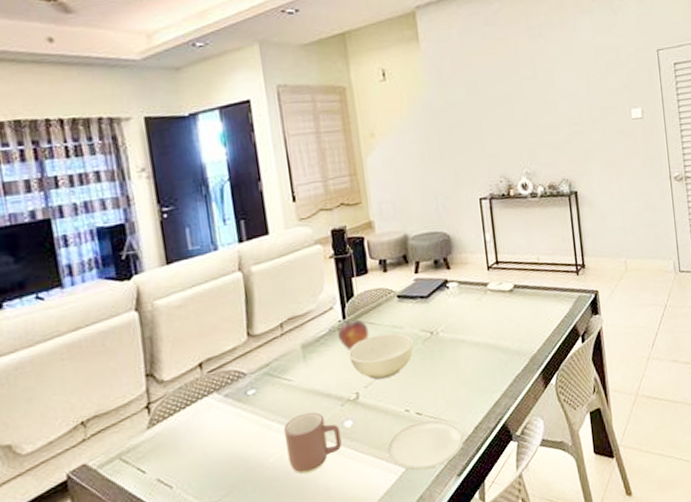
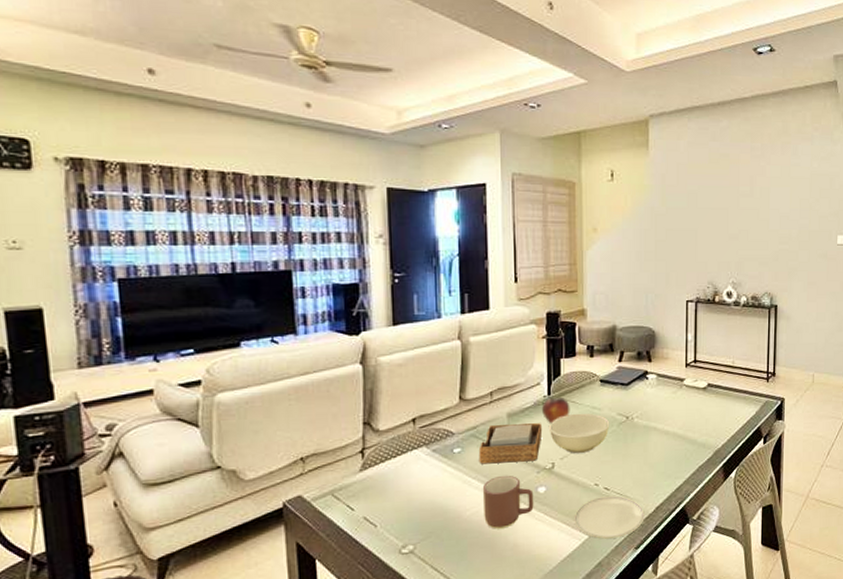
napkin holder: none [274,351,342,405] -> present [478,422,543,464]

